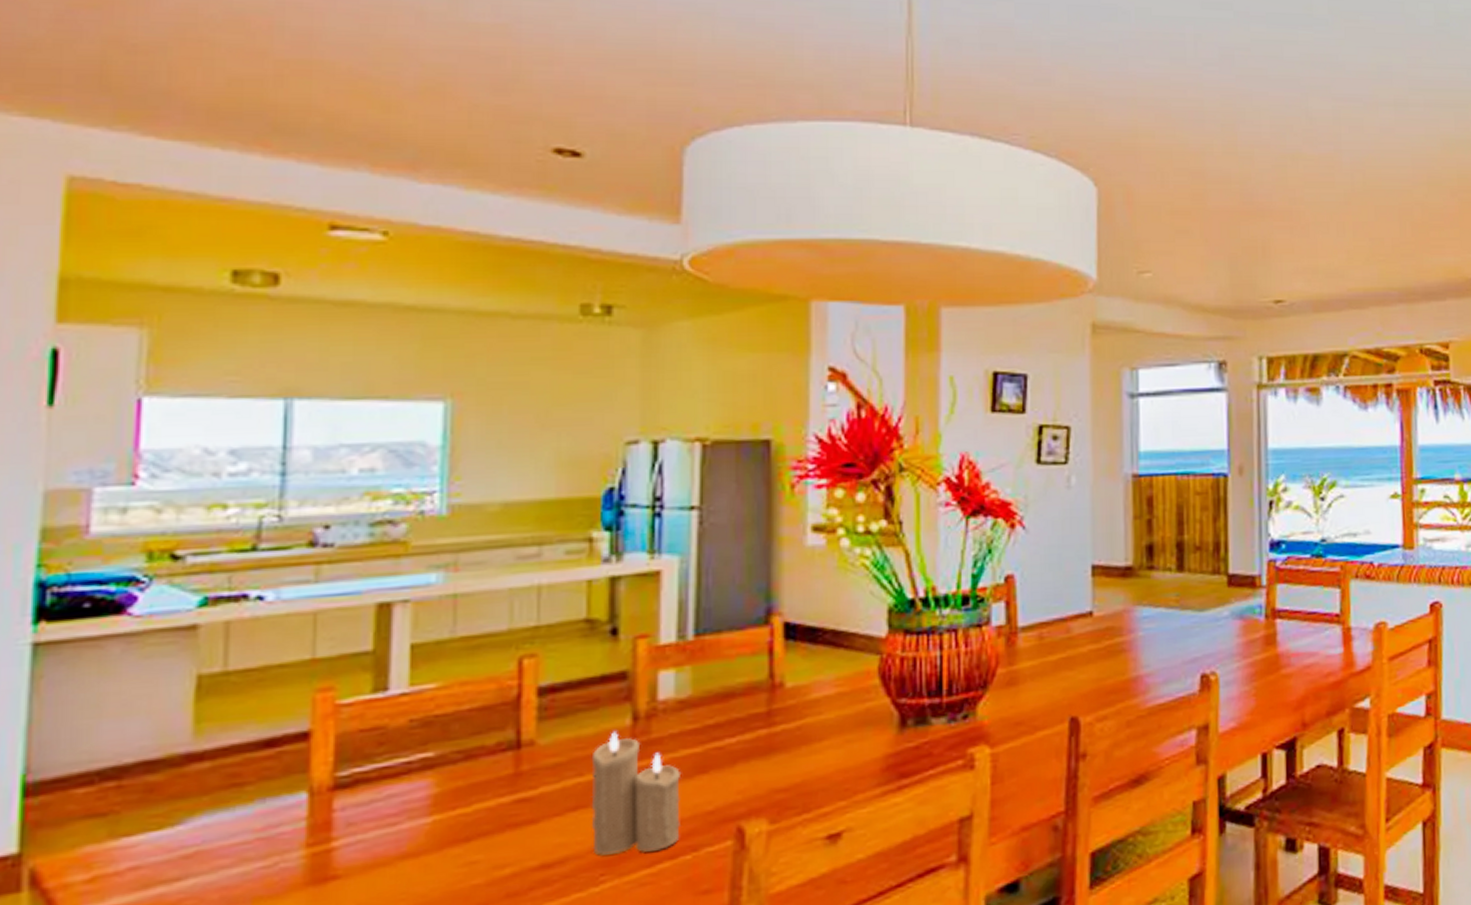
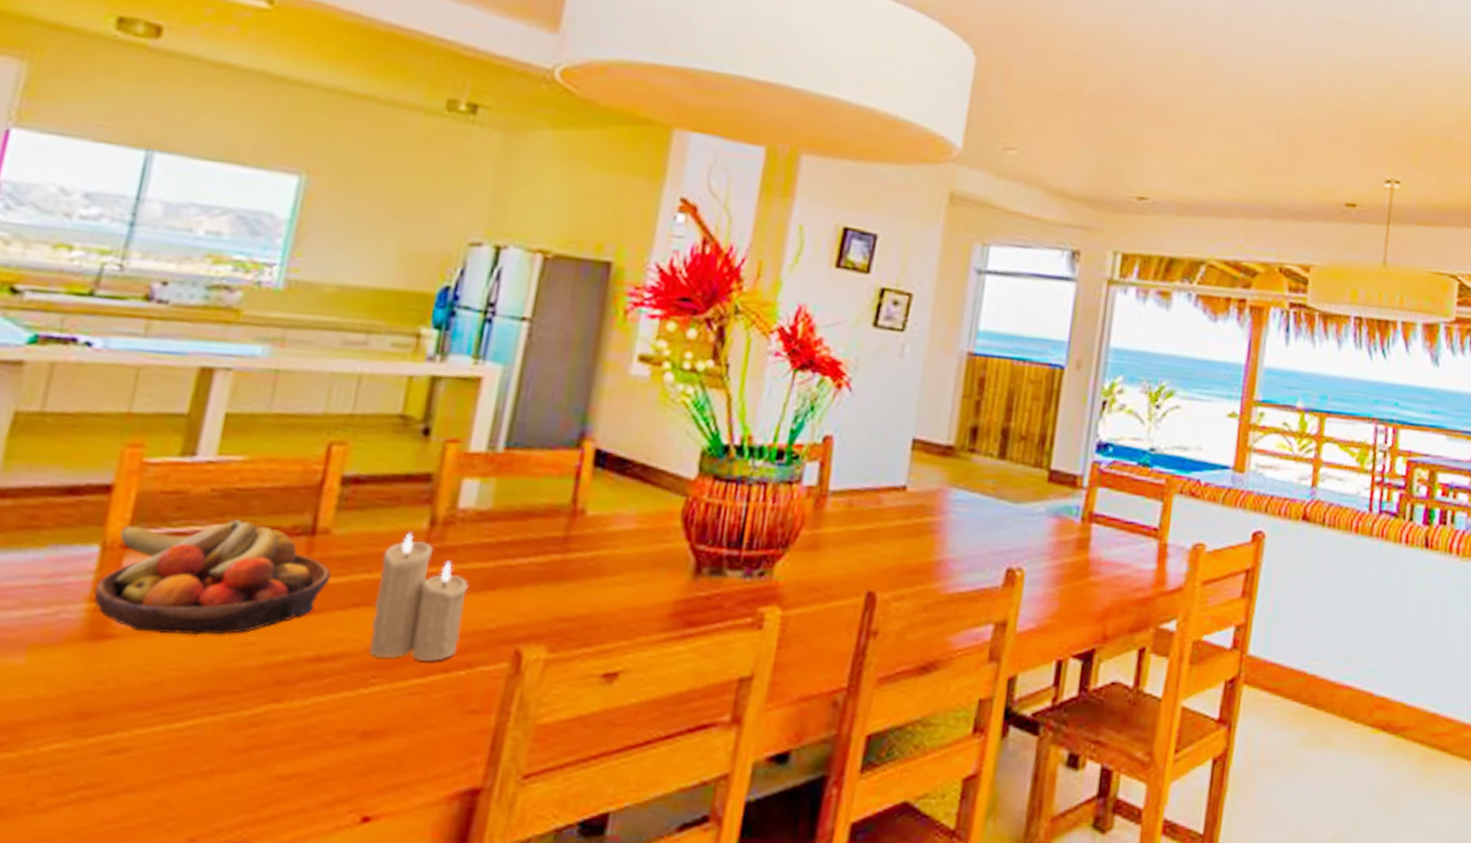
fruit bowl: none [310,745,544,869] -> present [94,519,332,636]

